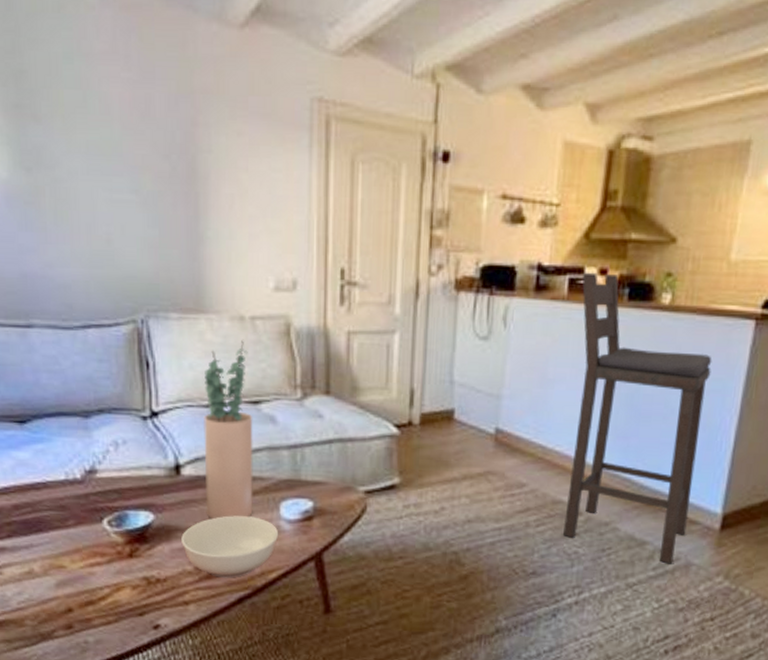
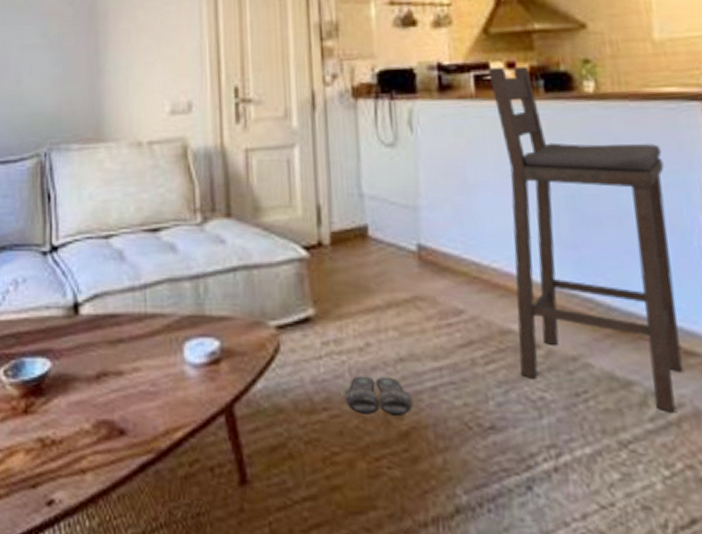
bowl: present [181,515,279,578] -> none [79,360,184,439]
vase: present [204,339,253,520] -> none [103,165,155,366]
slippers: none [418,532,473,563] -> present [344,376,412,415]

